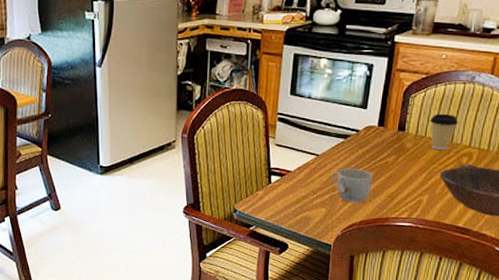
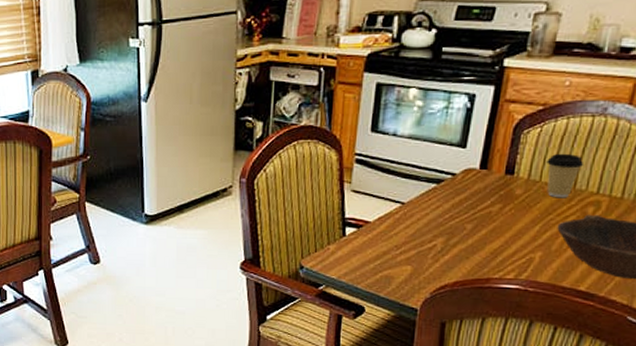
mug: present [331,168,373,203] -> none [419,218,472,260]

